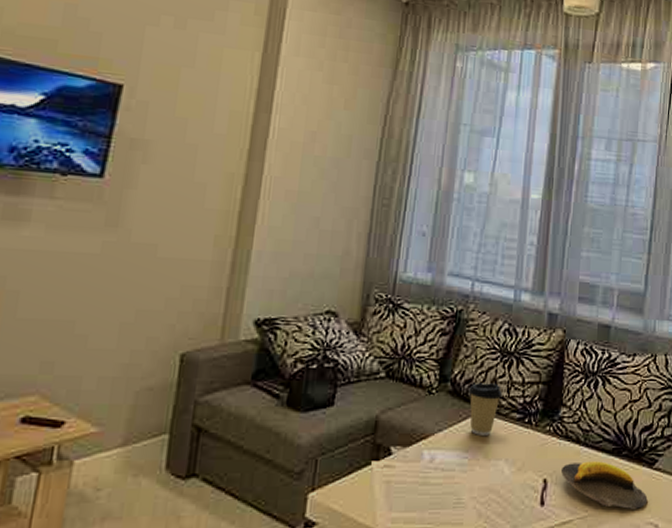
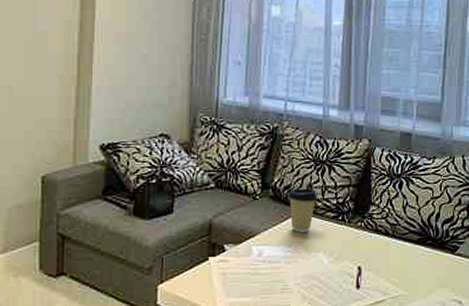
banana: present [561,461,648,510] -> none [374,250,451,290]

